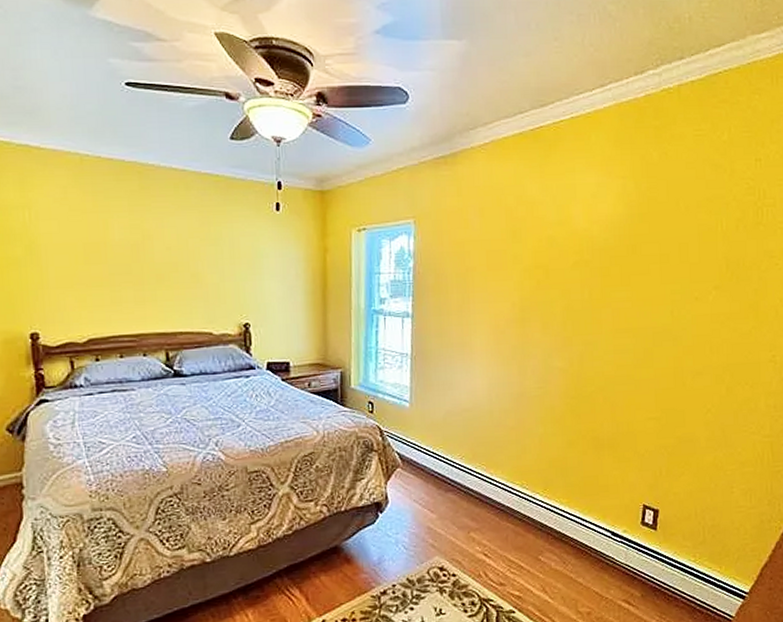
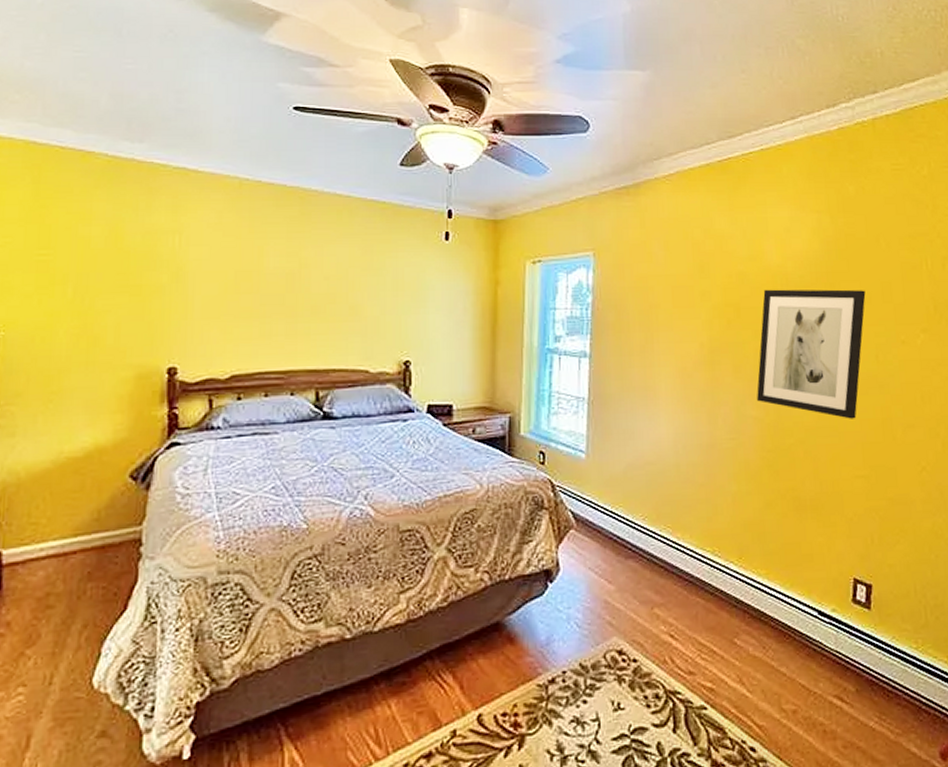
wall art: none [562,251,664,369] -> present [757,289,866,419]

